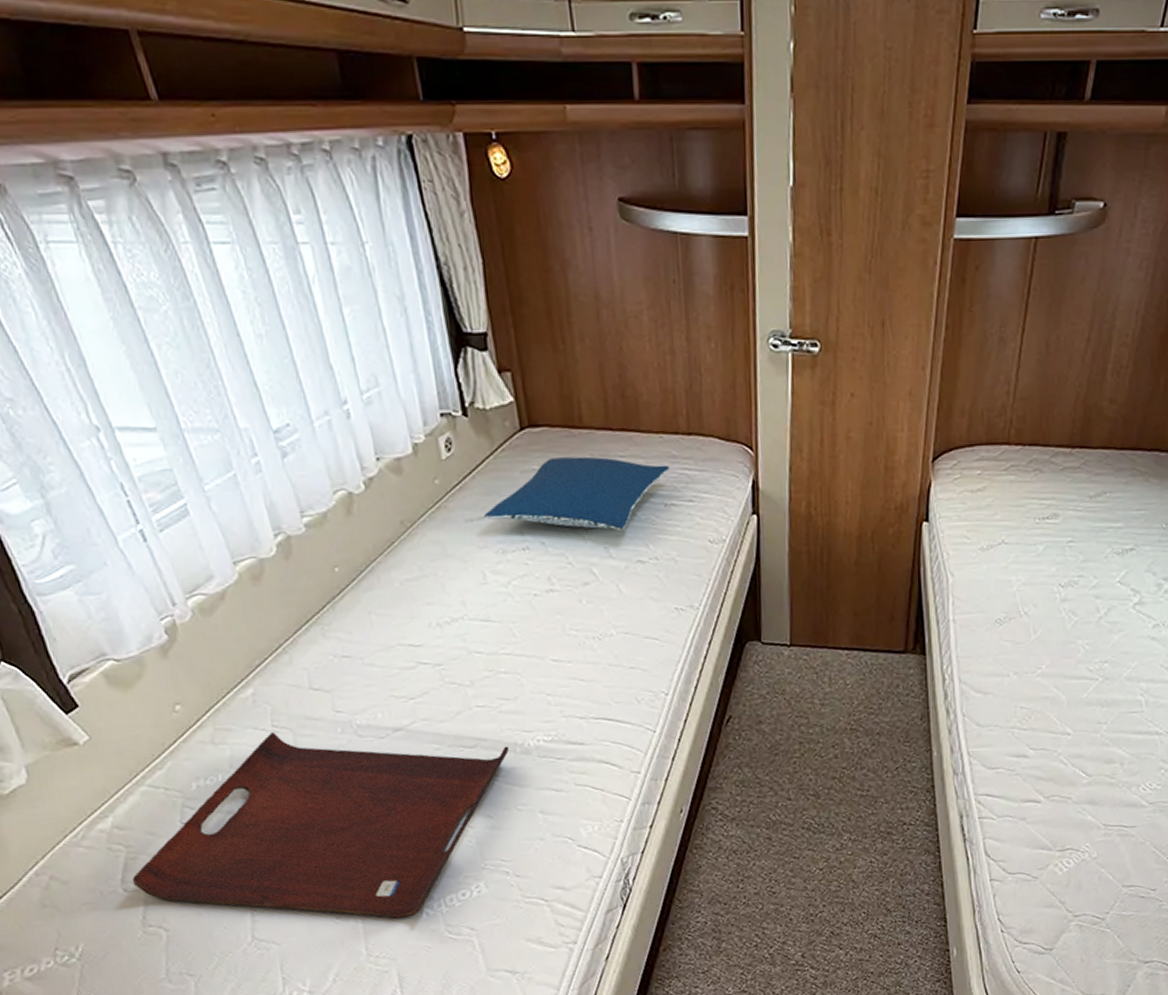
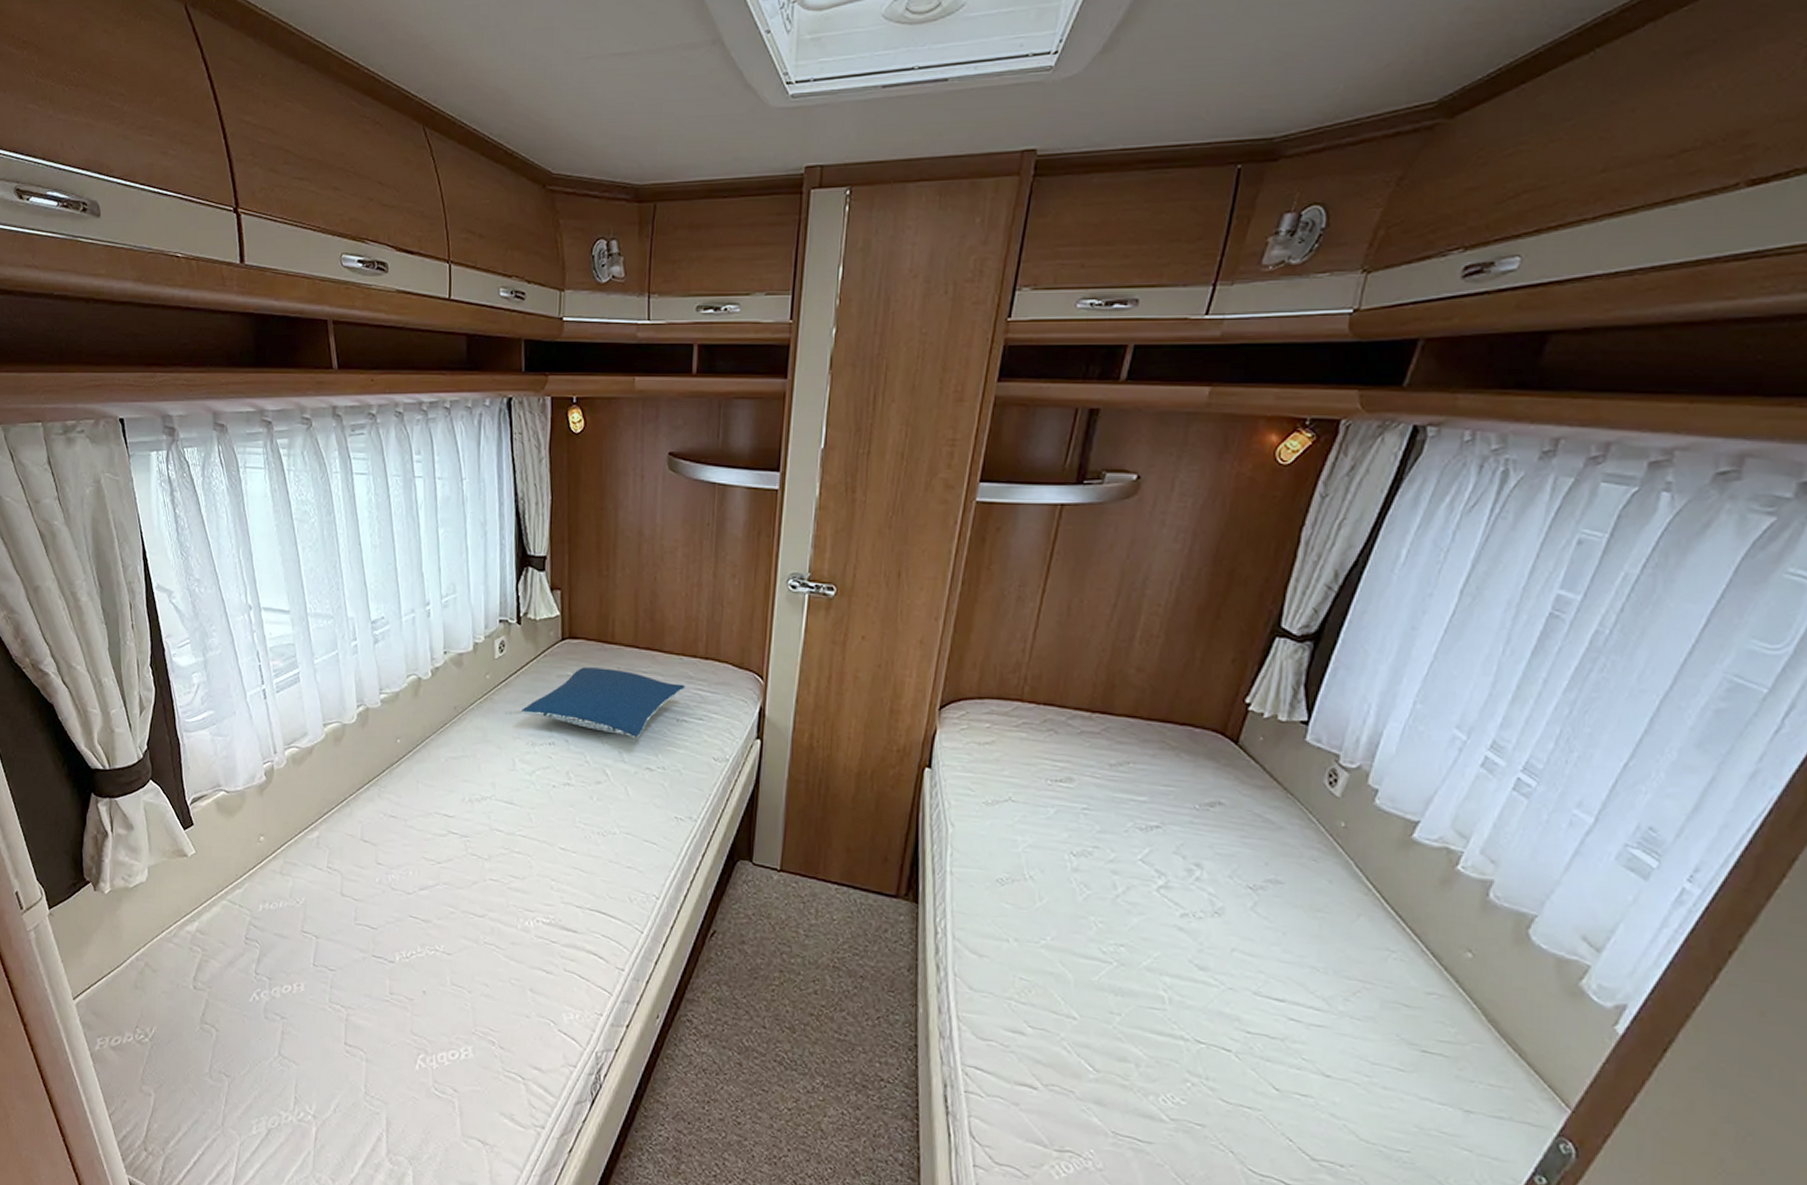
serving tray: present [132,731,510,919] -> none [201,871,512,1067]

